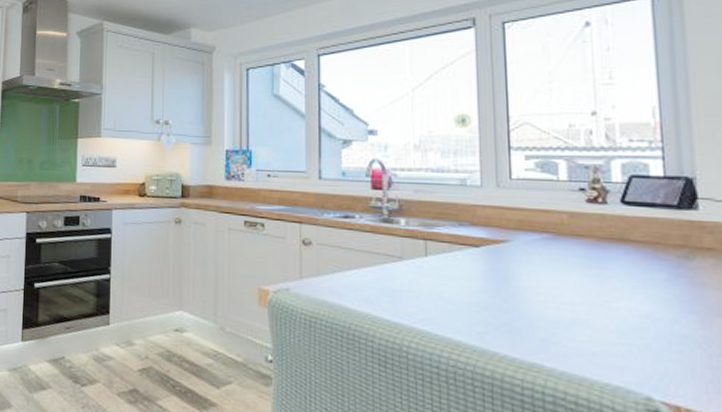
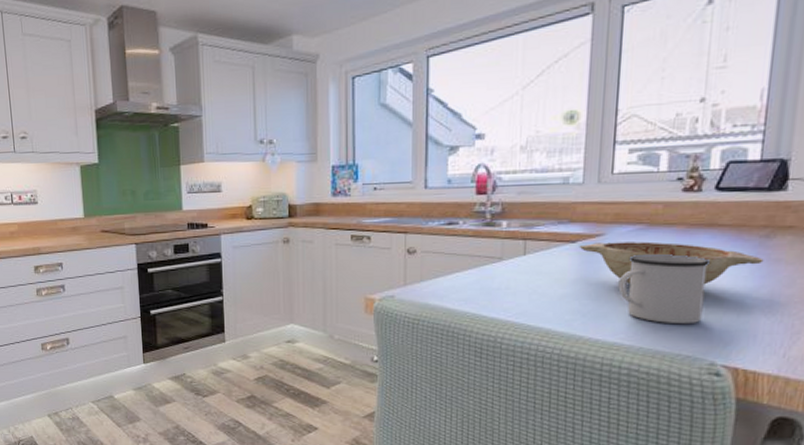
decorative bowl: none [483,249,687,305] -> present [579,241,764,285]
mug: none [530,265,629,349] -> present [618,253,711,325]

